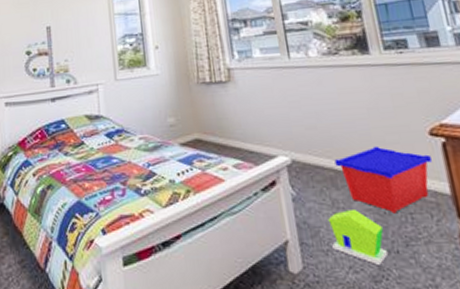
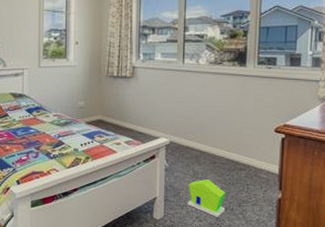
storage bin: present [334,146,432,214] -> none [202,136,271,184]

